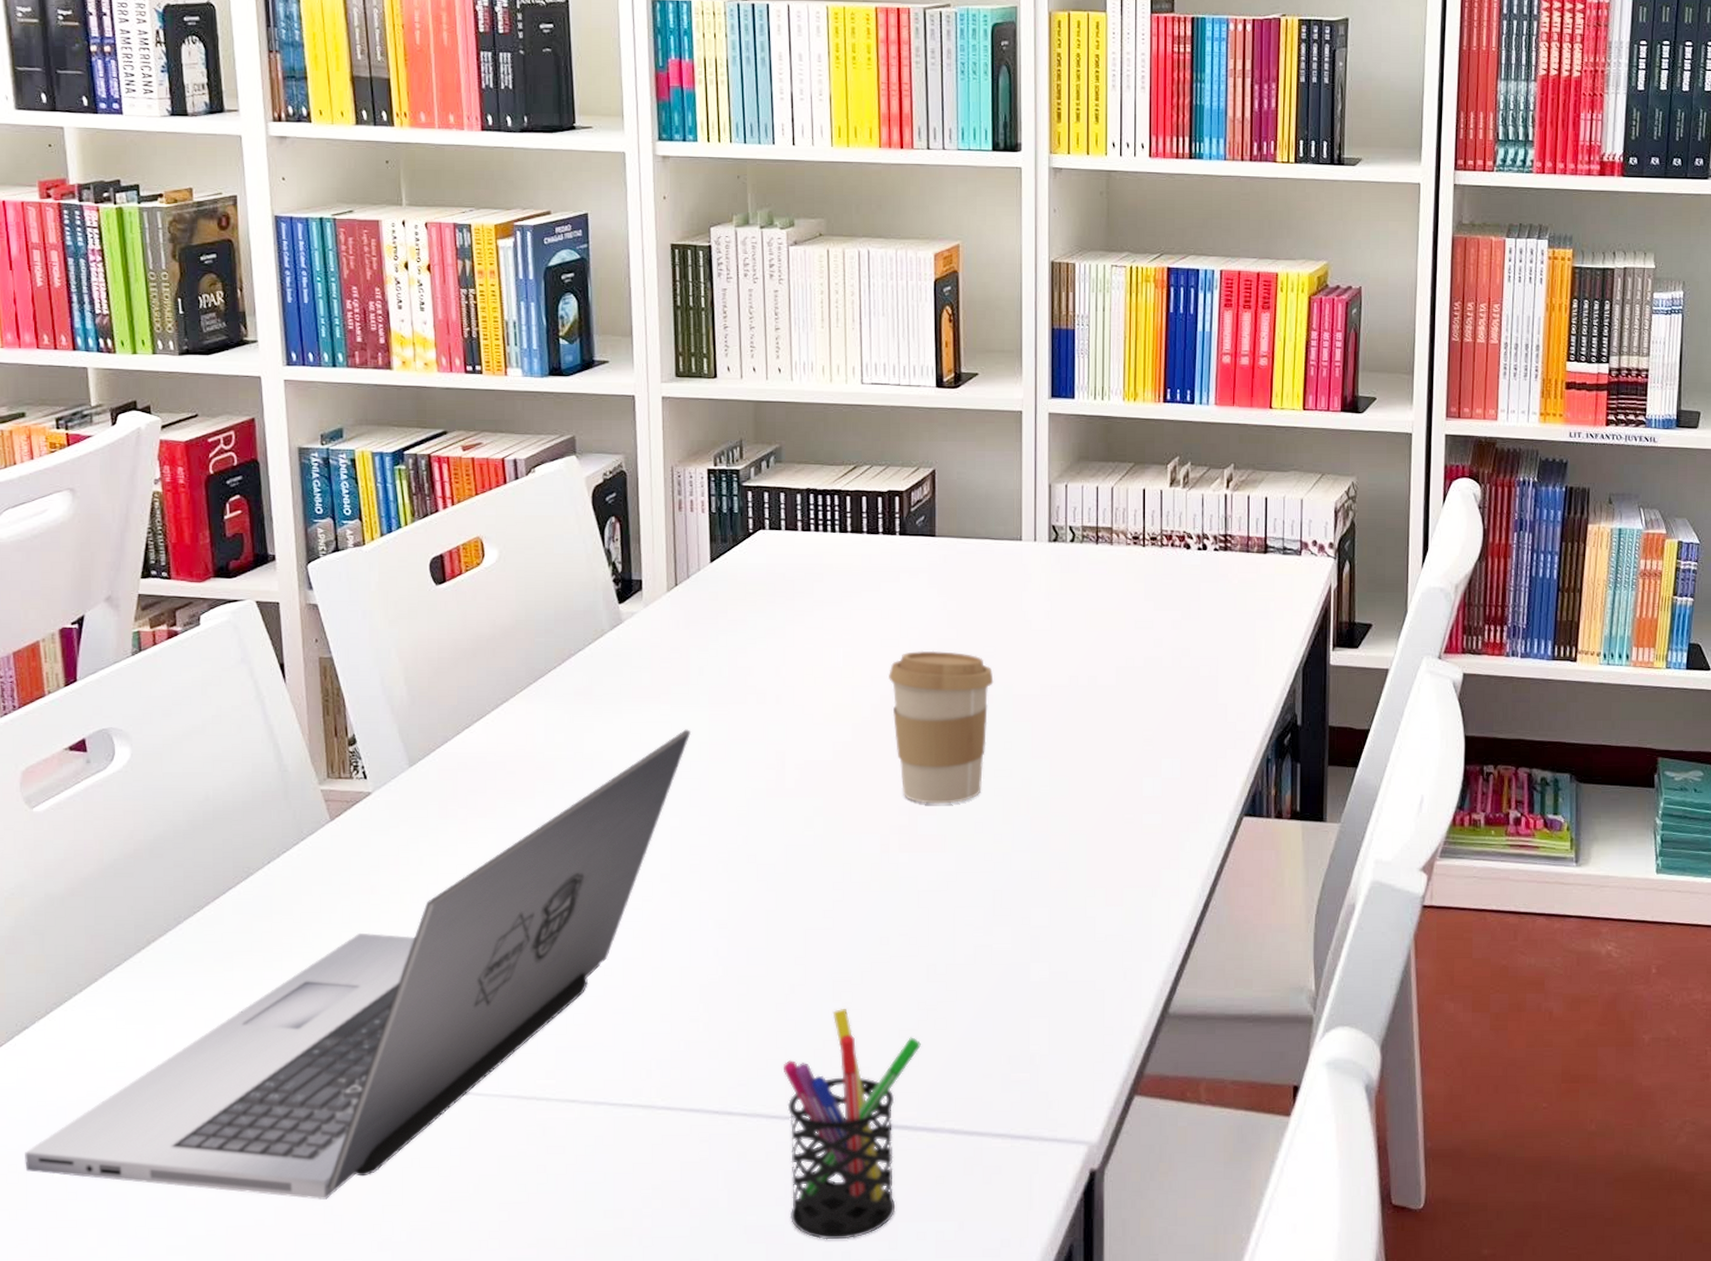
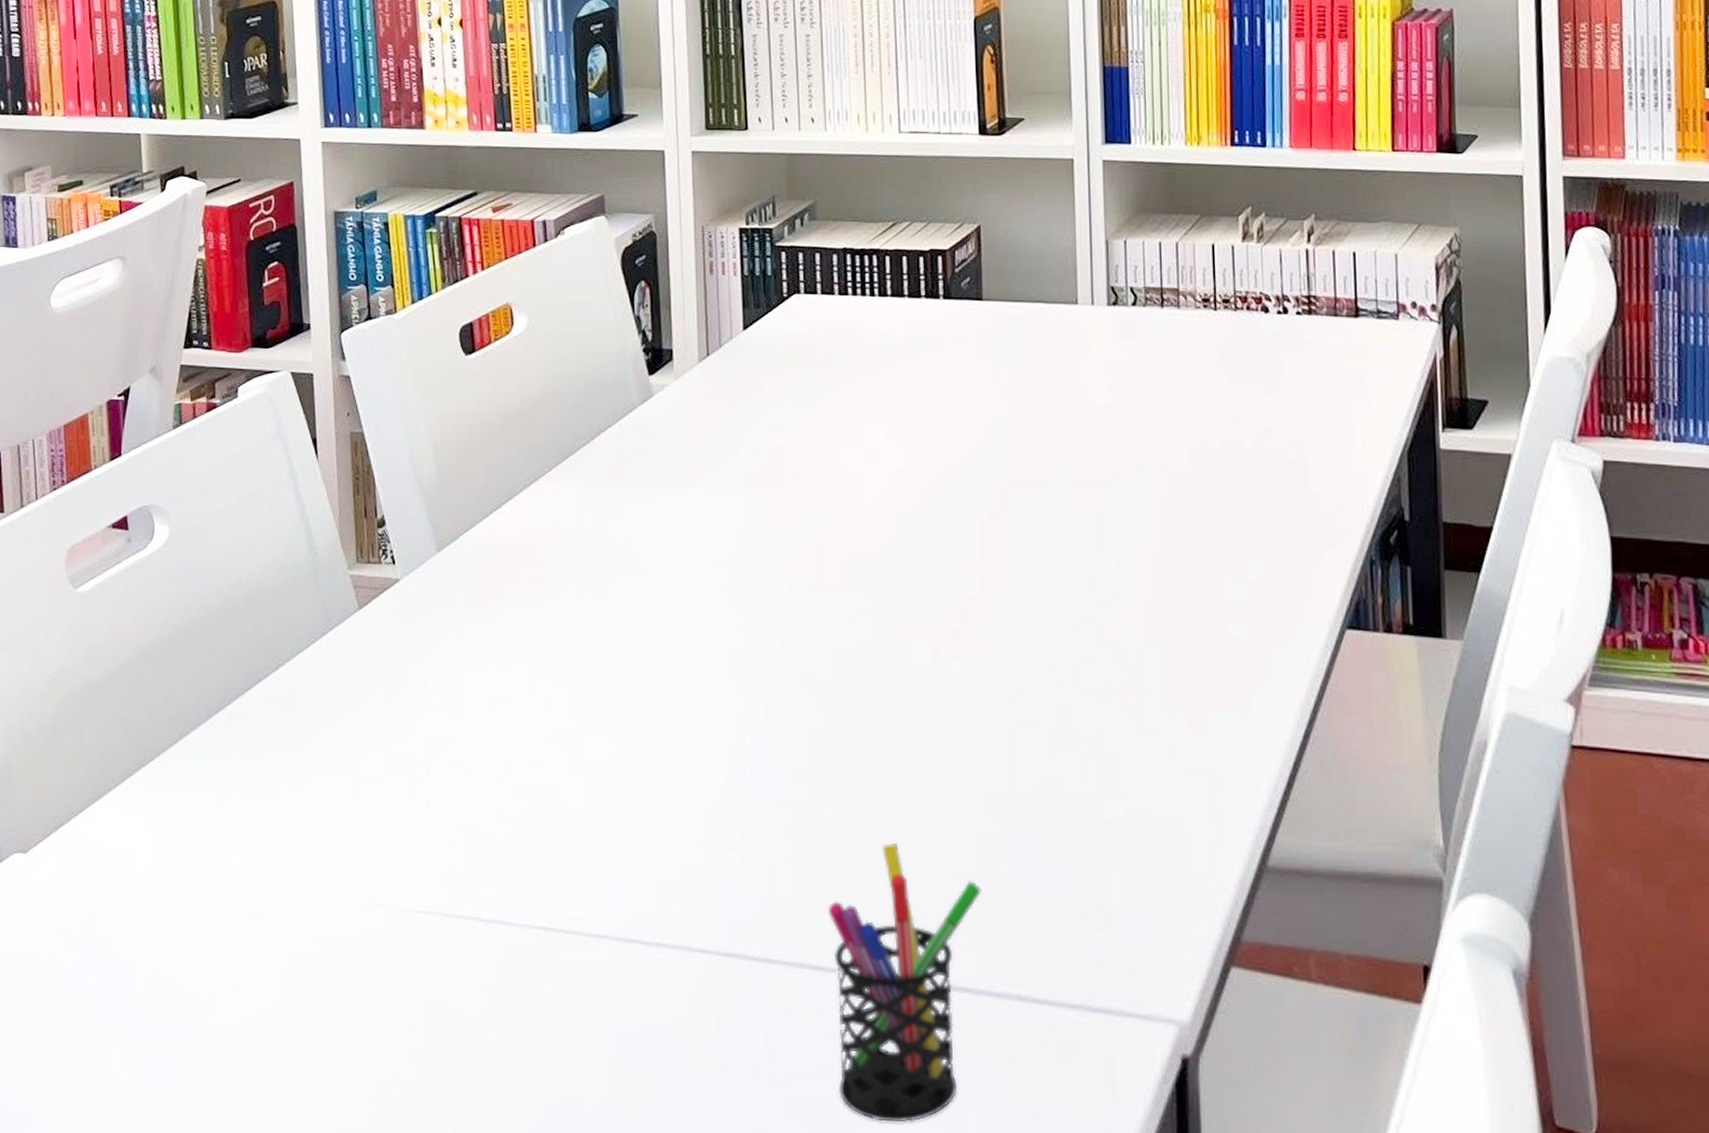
laptop: present [25,729,692,1200] -> none [56,515,726,1035]
coffee cup: present [889,650,994,804] -> none [935,428,1052,606]

